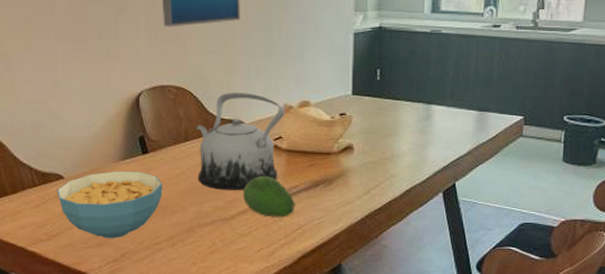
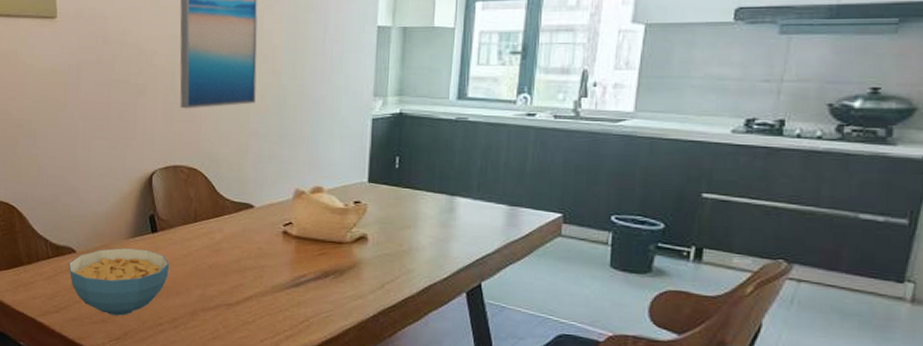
teapot: present [197,93,285,190] -> none [204,175,297,275]
fruit: present [242,176,295,217] -> none [248,262,303,307]

